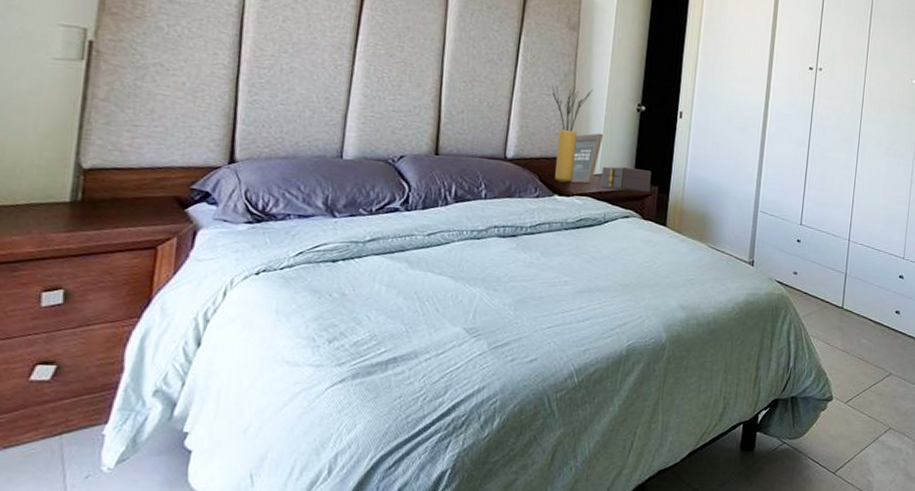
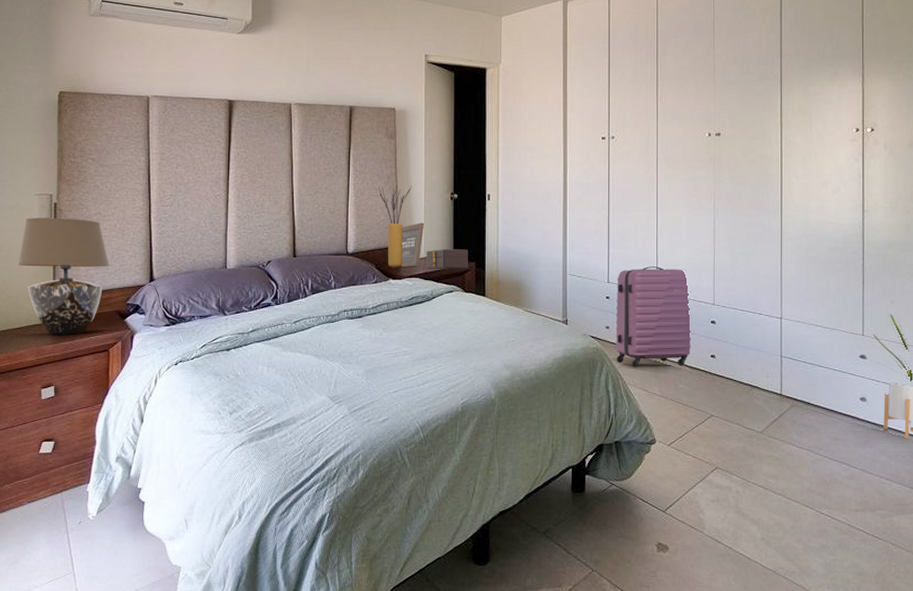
table lamp: none [19,55,170,223] -> present [17,218,110,335]
suitcase: none [801,212,883,320] -> present [615,266,692,368]

